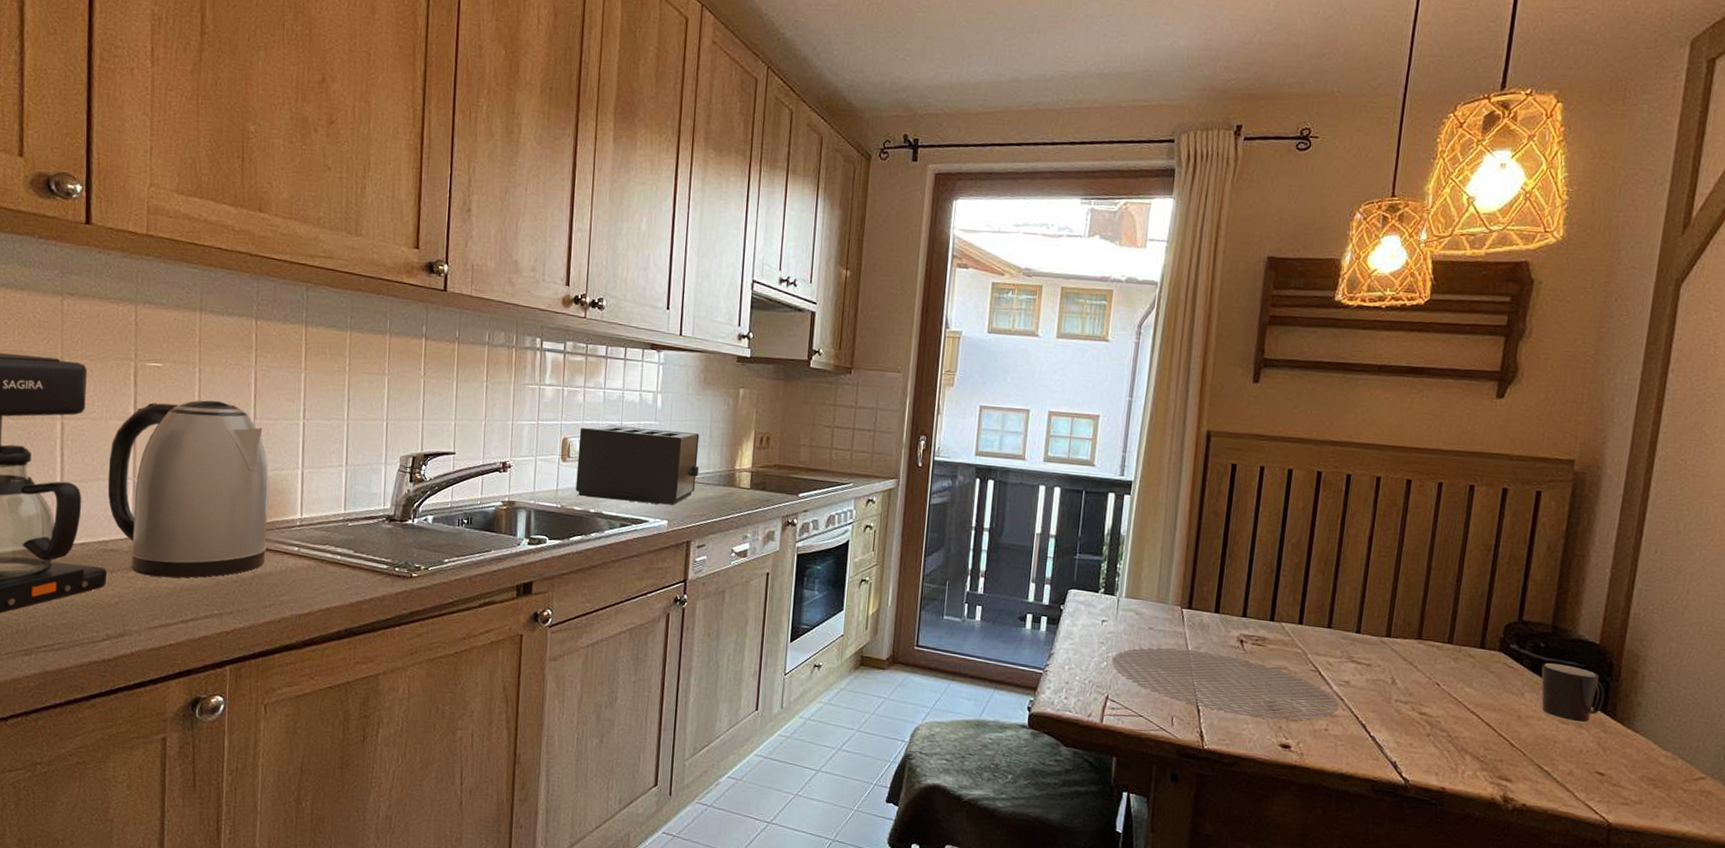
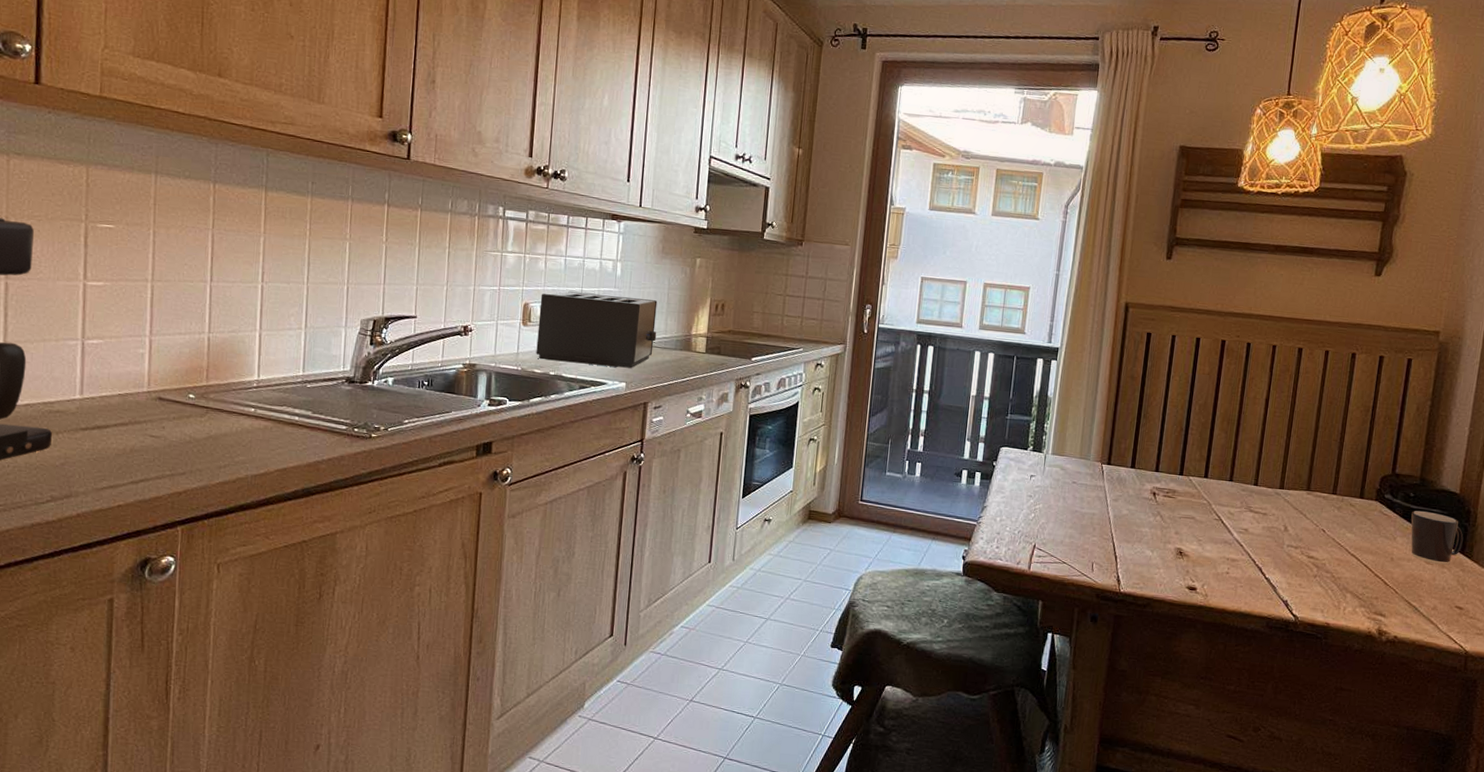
kettle: present [107,400,270,578] -> none [54,262,226,439]
place mat: present [1112,647,1339,721] -> none [1039,499,1239,565]

